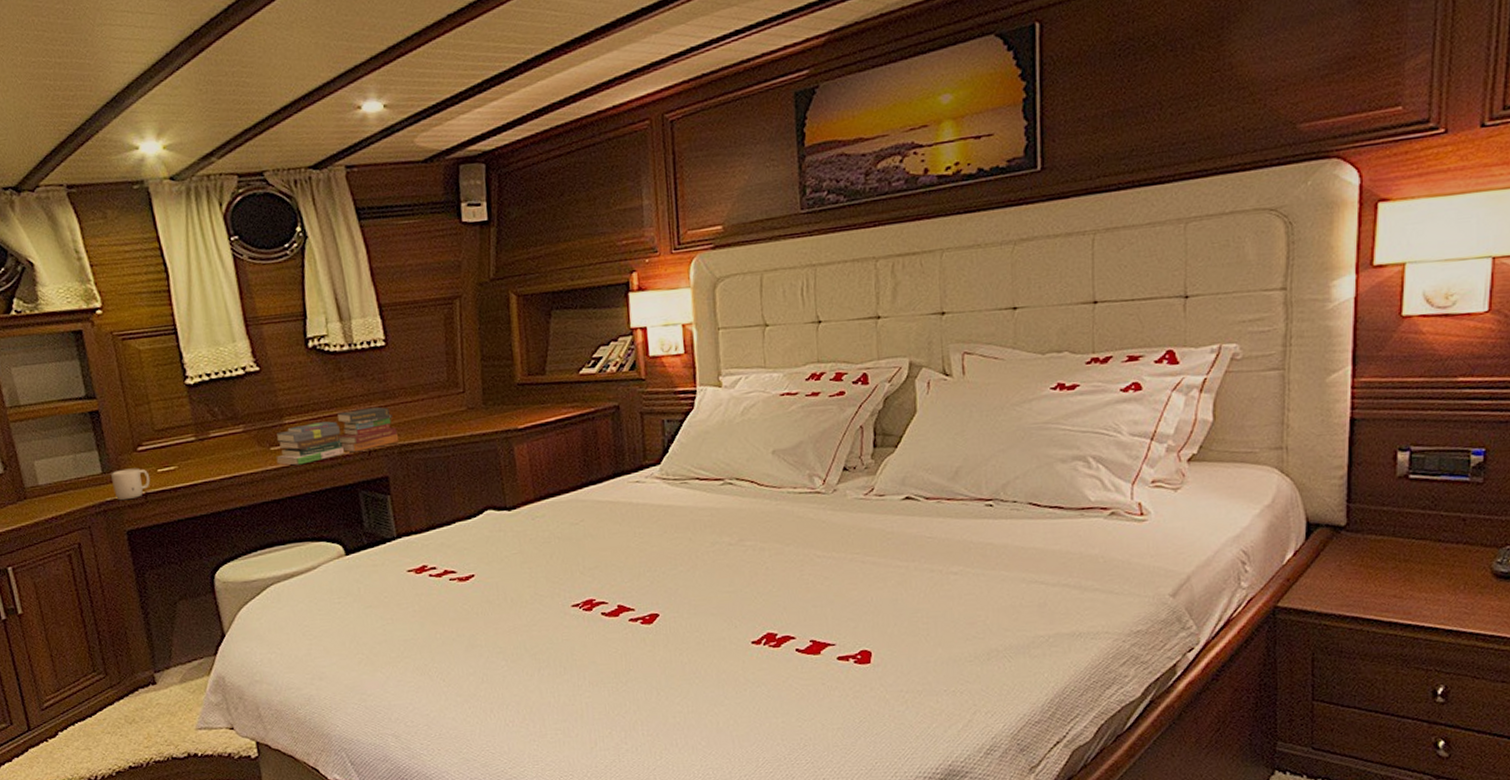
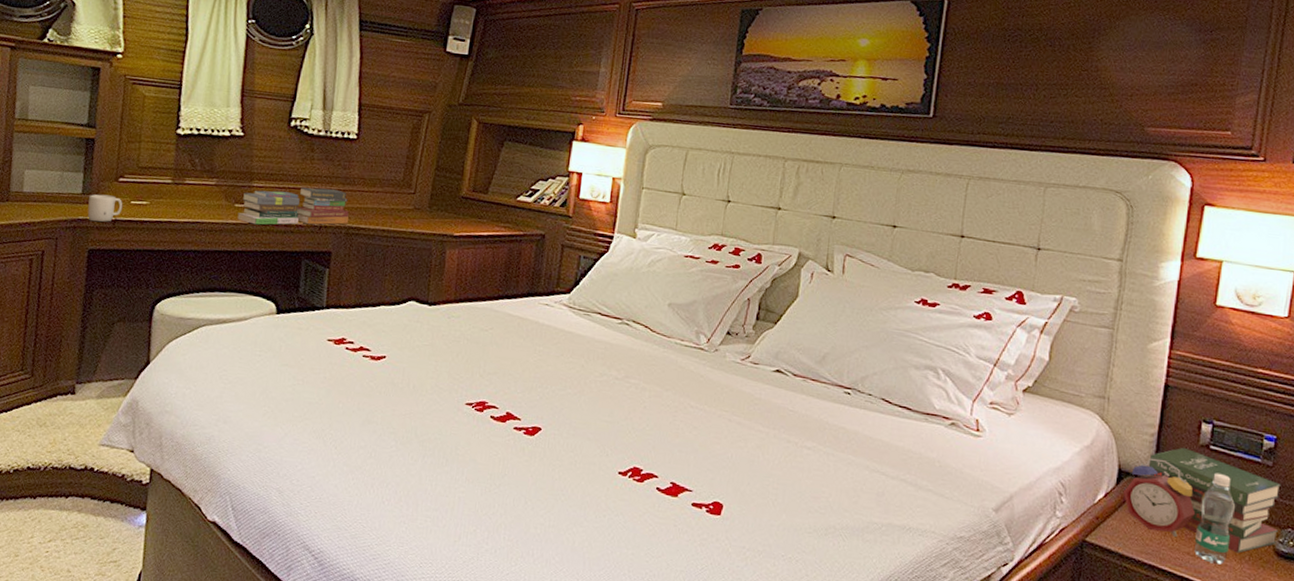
alarm clock: none [1314,501,1400,582] -> present [1122,457,1196,537]
books: none [1340,483,1496,584] -> present [1148,447,1281,553]
bottle: none [1400,502,1445,601] -> present [1193,473,1236,565]

